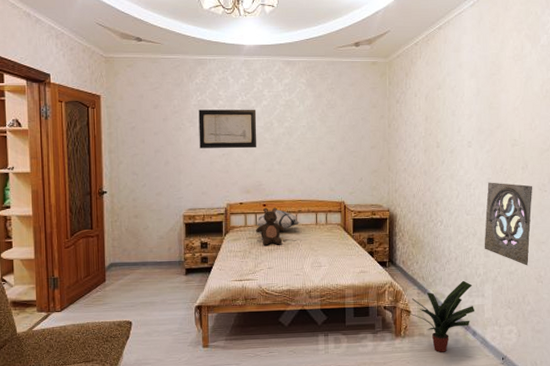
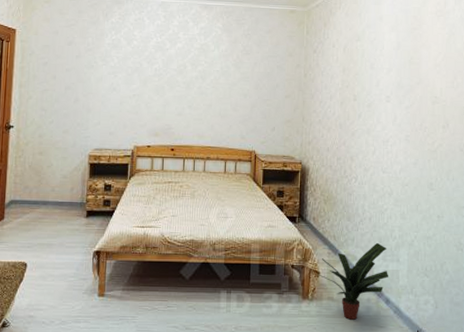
wall art: present [198,109,257,149] -> none [110,49,171,91]
stuffed bear: present [256,207,285,246] -> none [162,152,192,192]
decorative pillow: present [256,209,299,229] -> none [162,155,207,176]
wall ornament: present [484,182,533,266] -> none [400,139,454,231]

